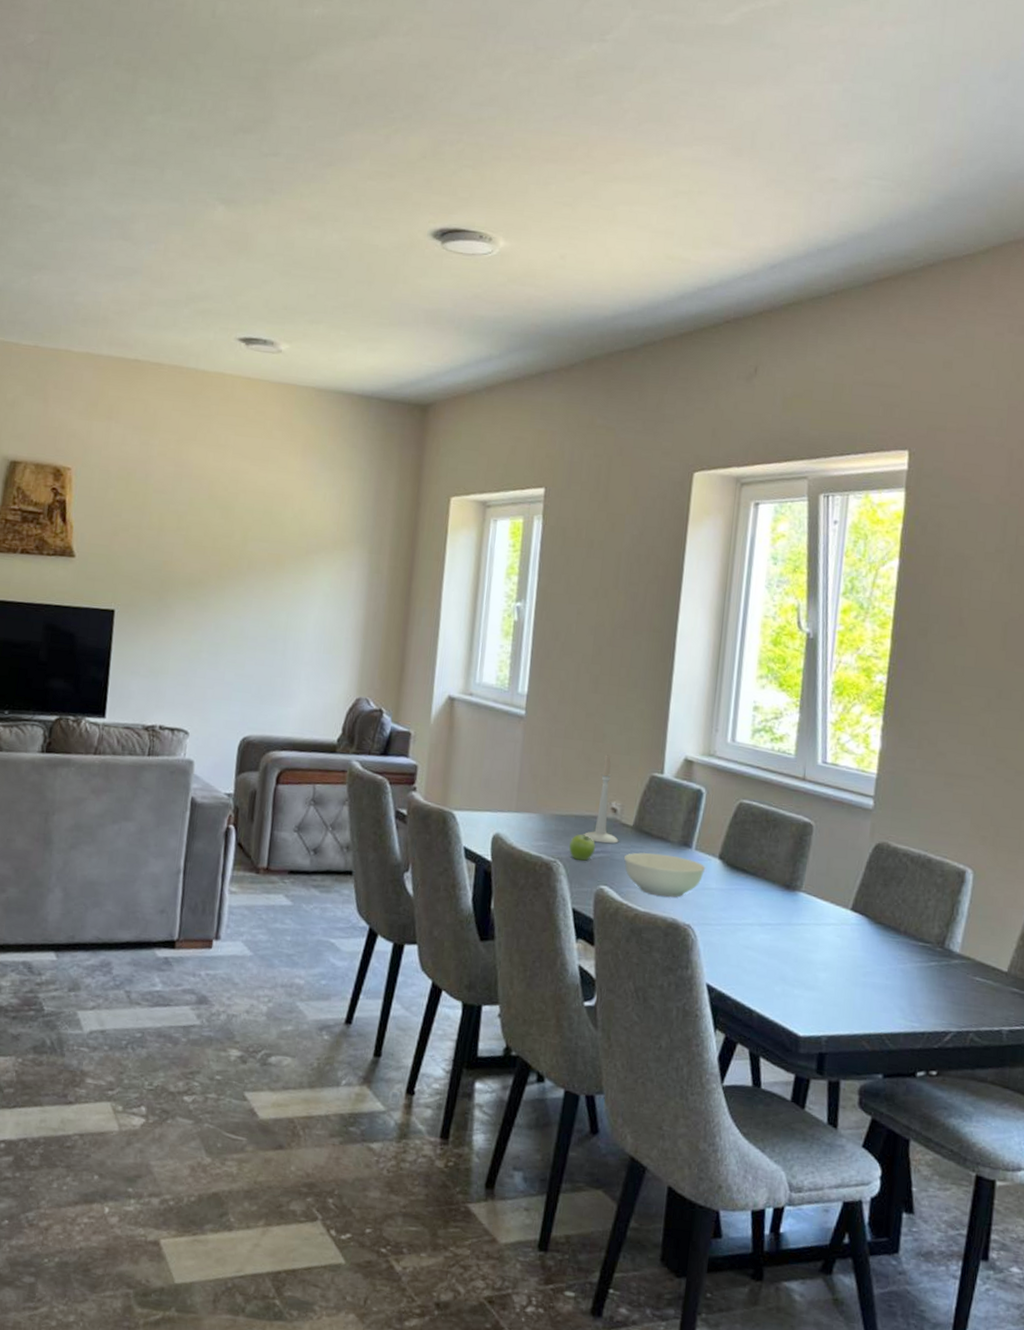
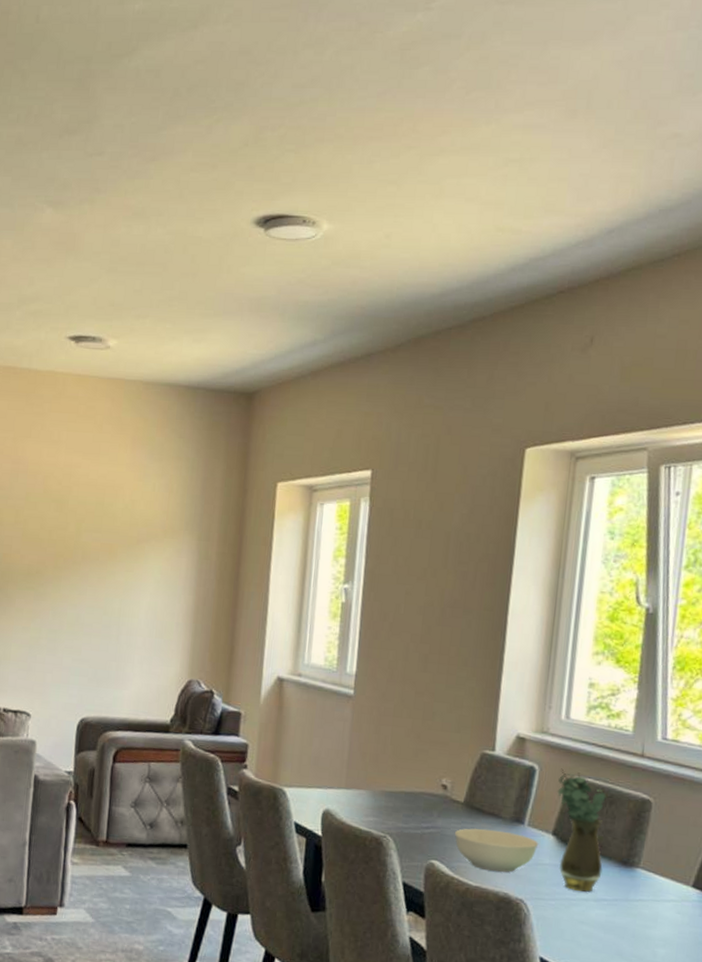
fruit: present [569,833,596,861] -> none [399,809,426,836]
candlestick: present [583,754,619,845] -> none [413,732,450,821]
vase: none [723,791,770,916] -> present [557,768,606,892]

